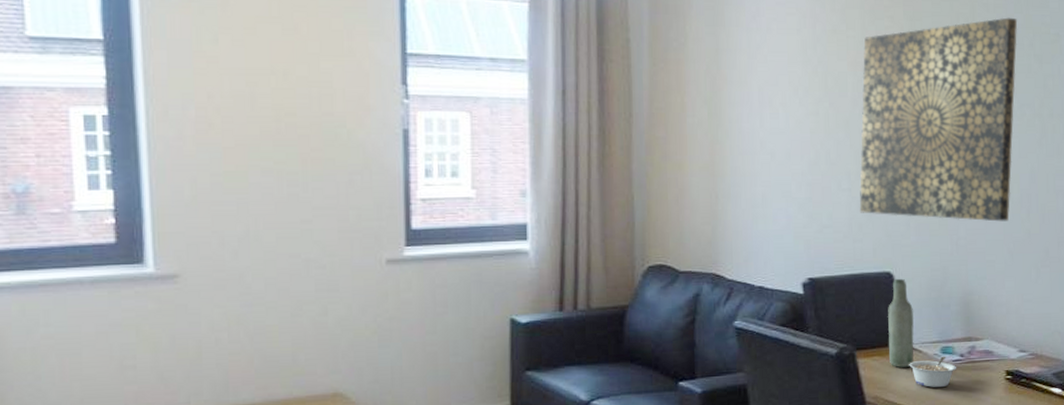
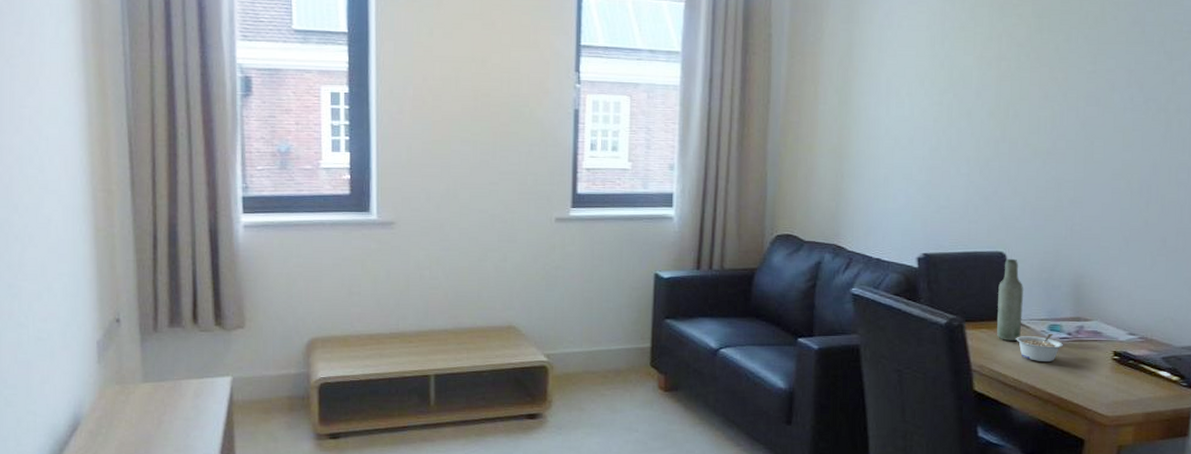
wall art: present [859,17,1018,222] -> none [976,15,1149,211]

